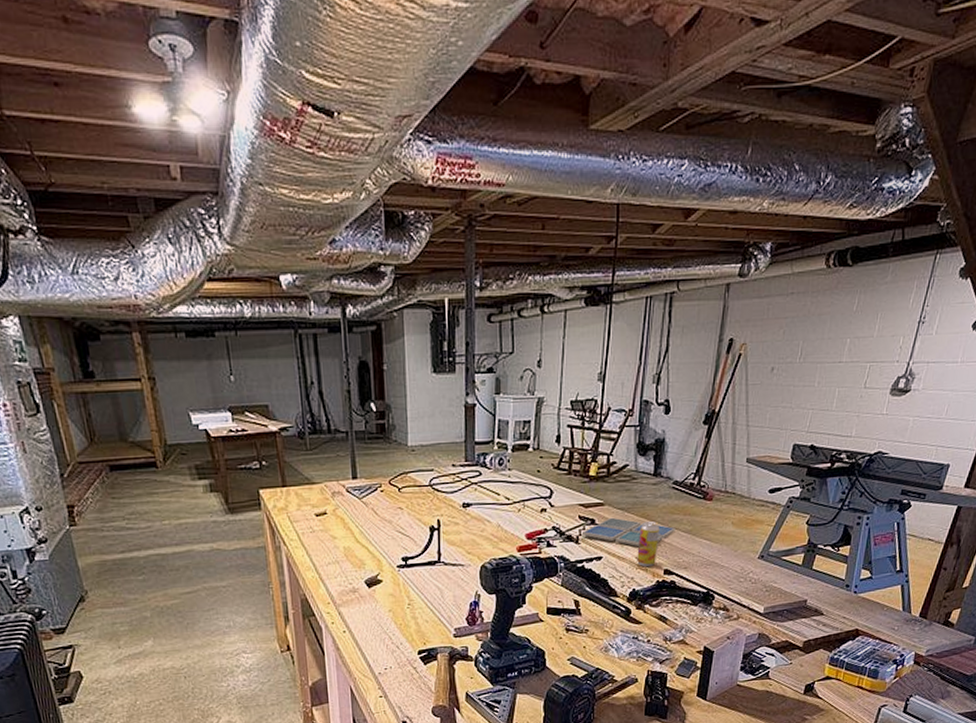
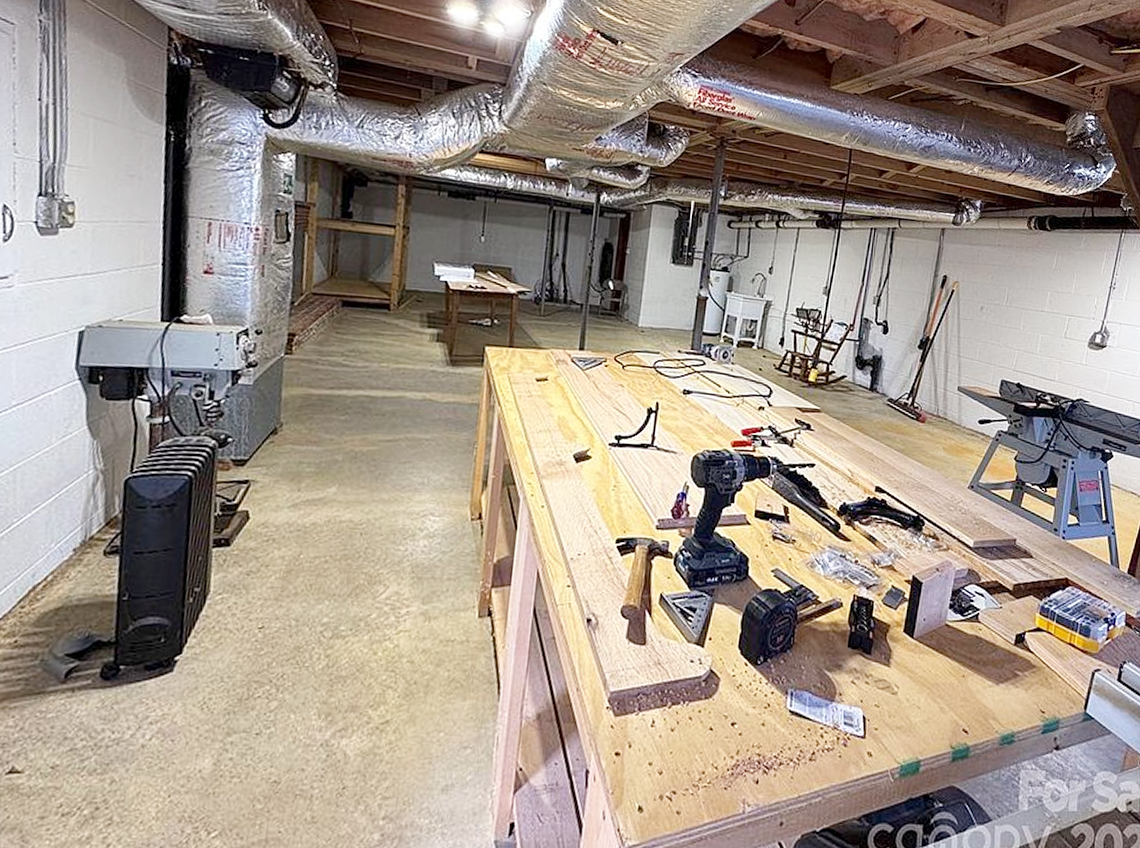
drink coaster: present [581,517,675,546] -> none [796,425,888,458]
beverage can: present [637,521,660,567] -> none [849,435,874,482]

